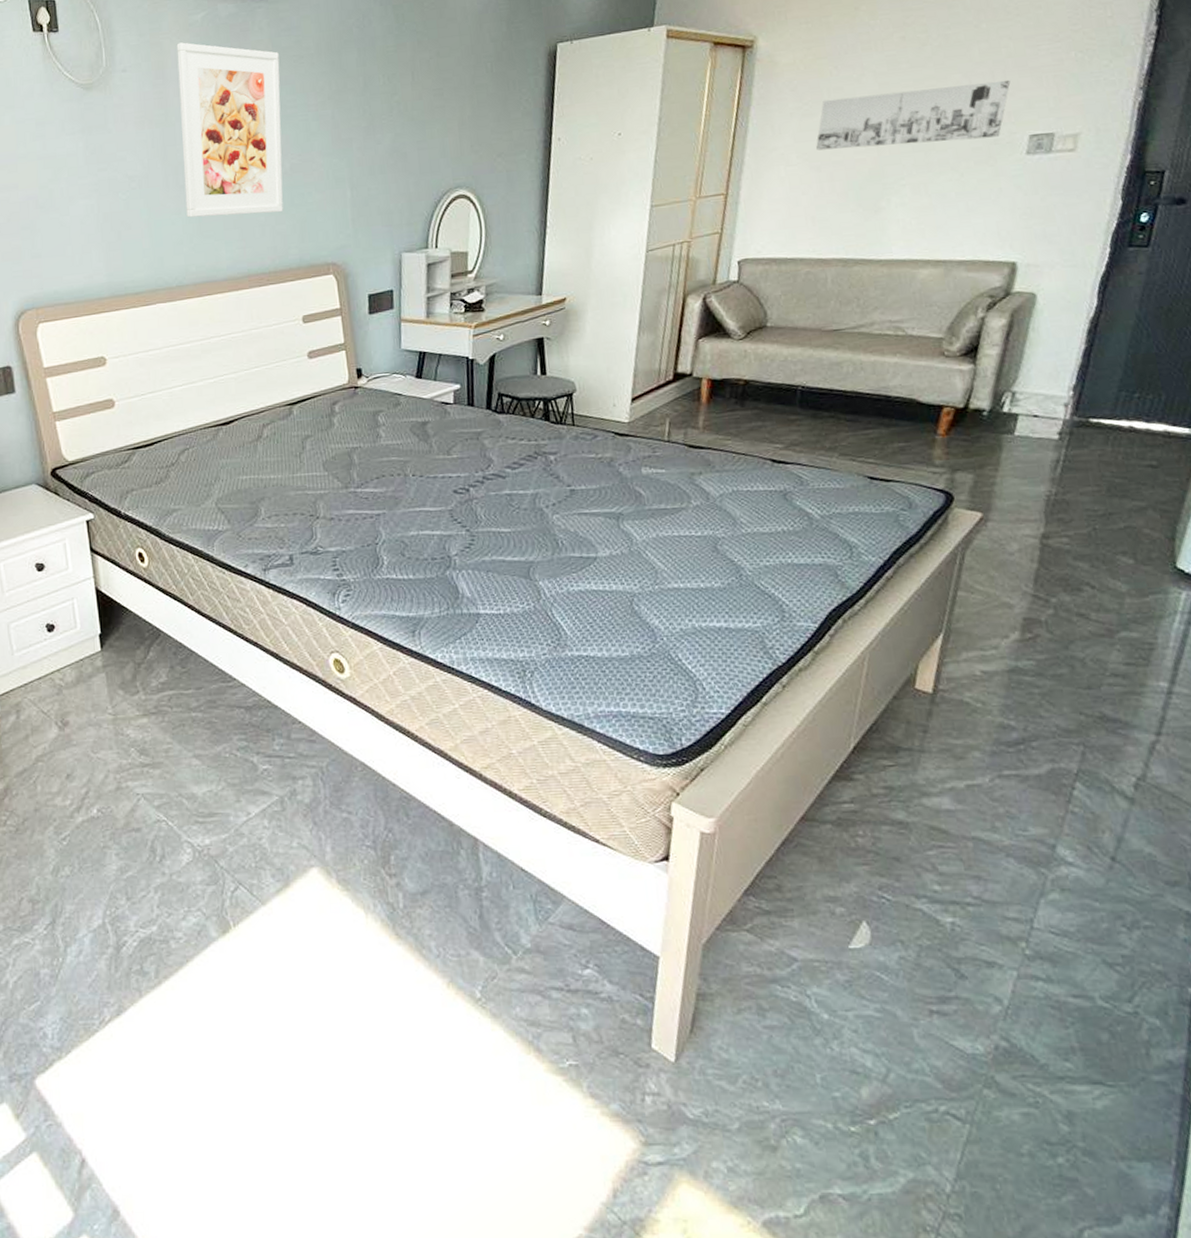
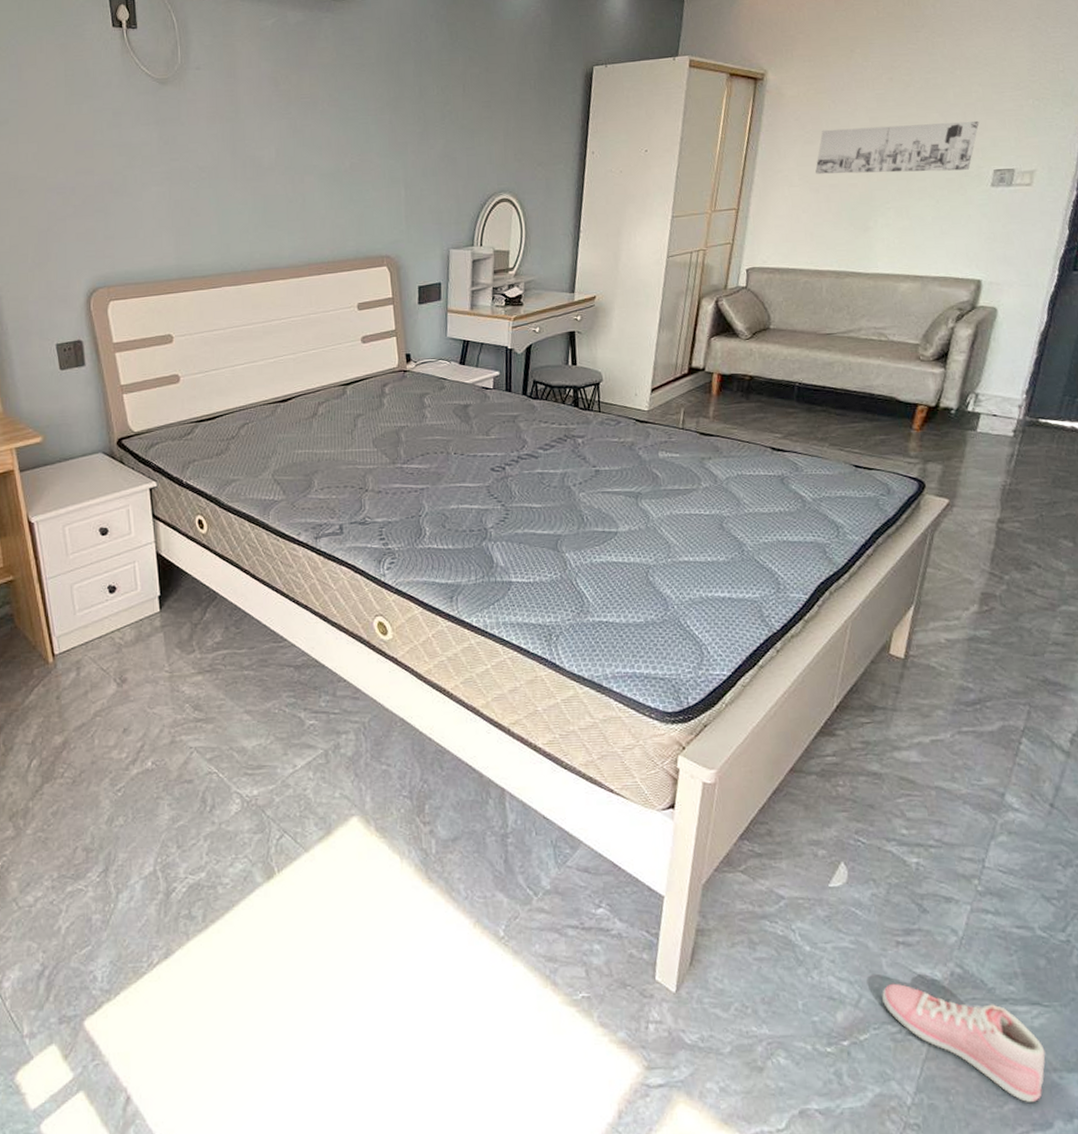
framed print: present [176,42,284,218] -> none [248,45,343,208]
sneaker: none [913,1056,1111,1193] -> present [882,983,1046,1102]

